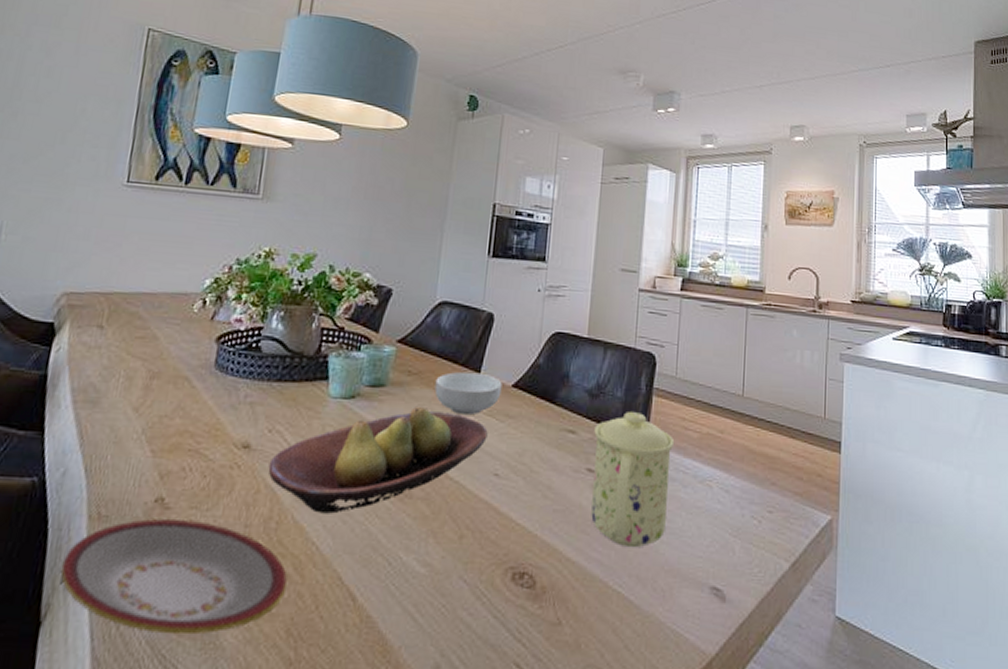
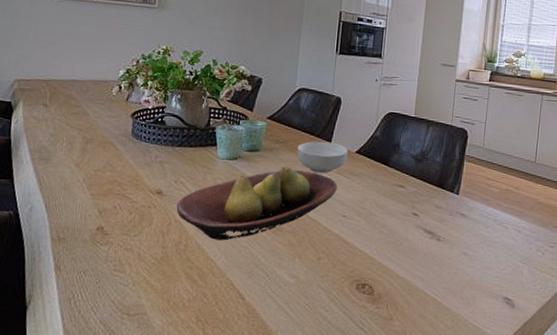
plate: present [60,519,288,635] -> none [36,241,195,318]
mug: present [591,412,675,548] -> none [415,173,480,270]

